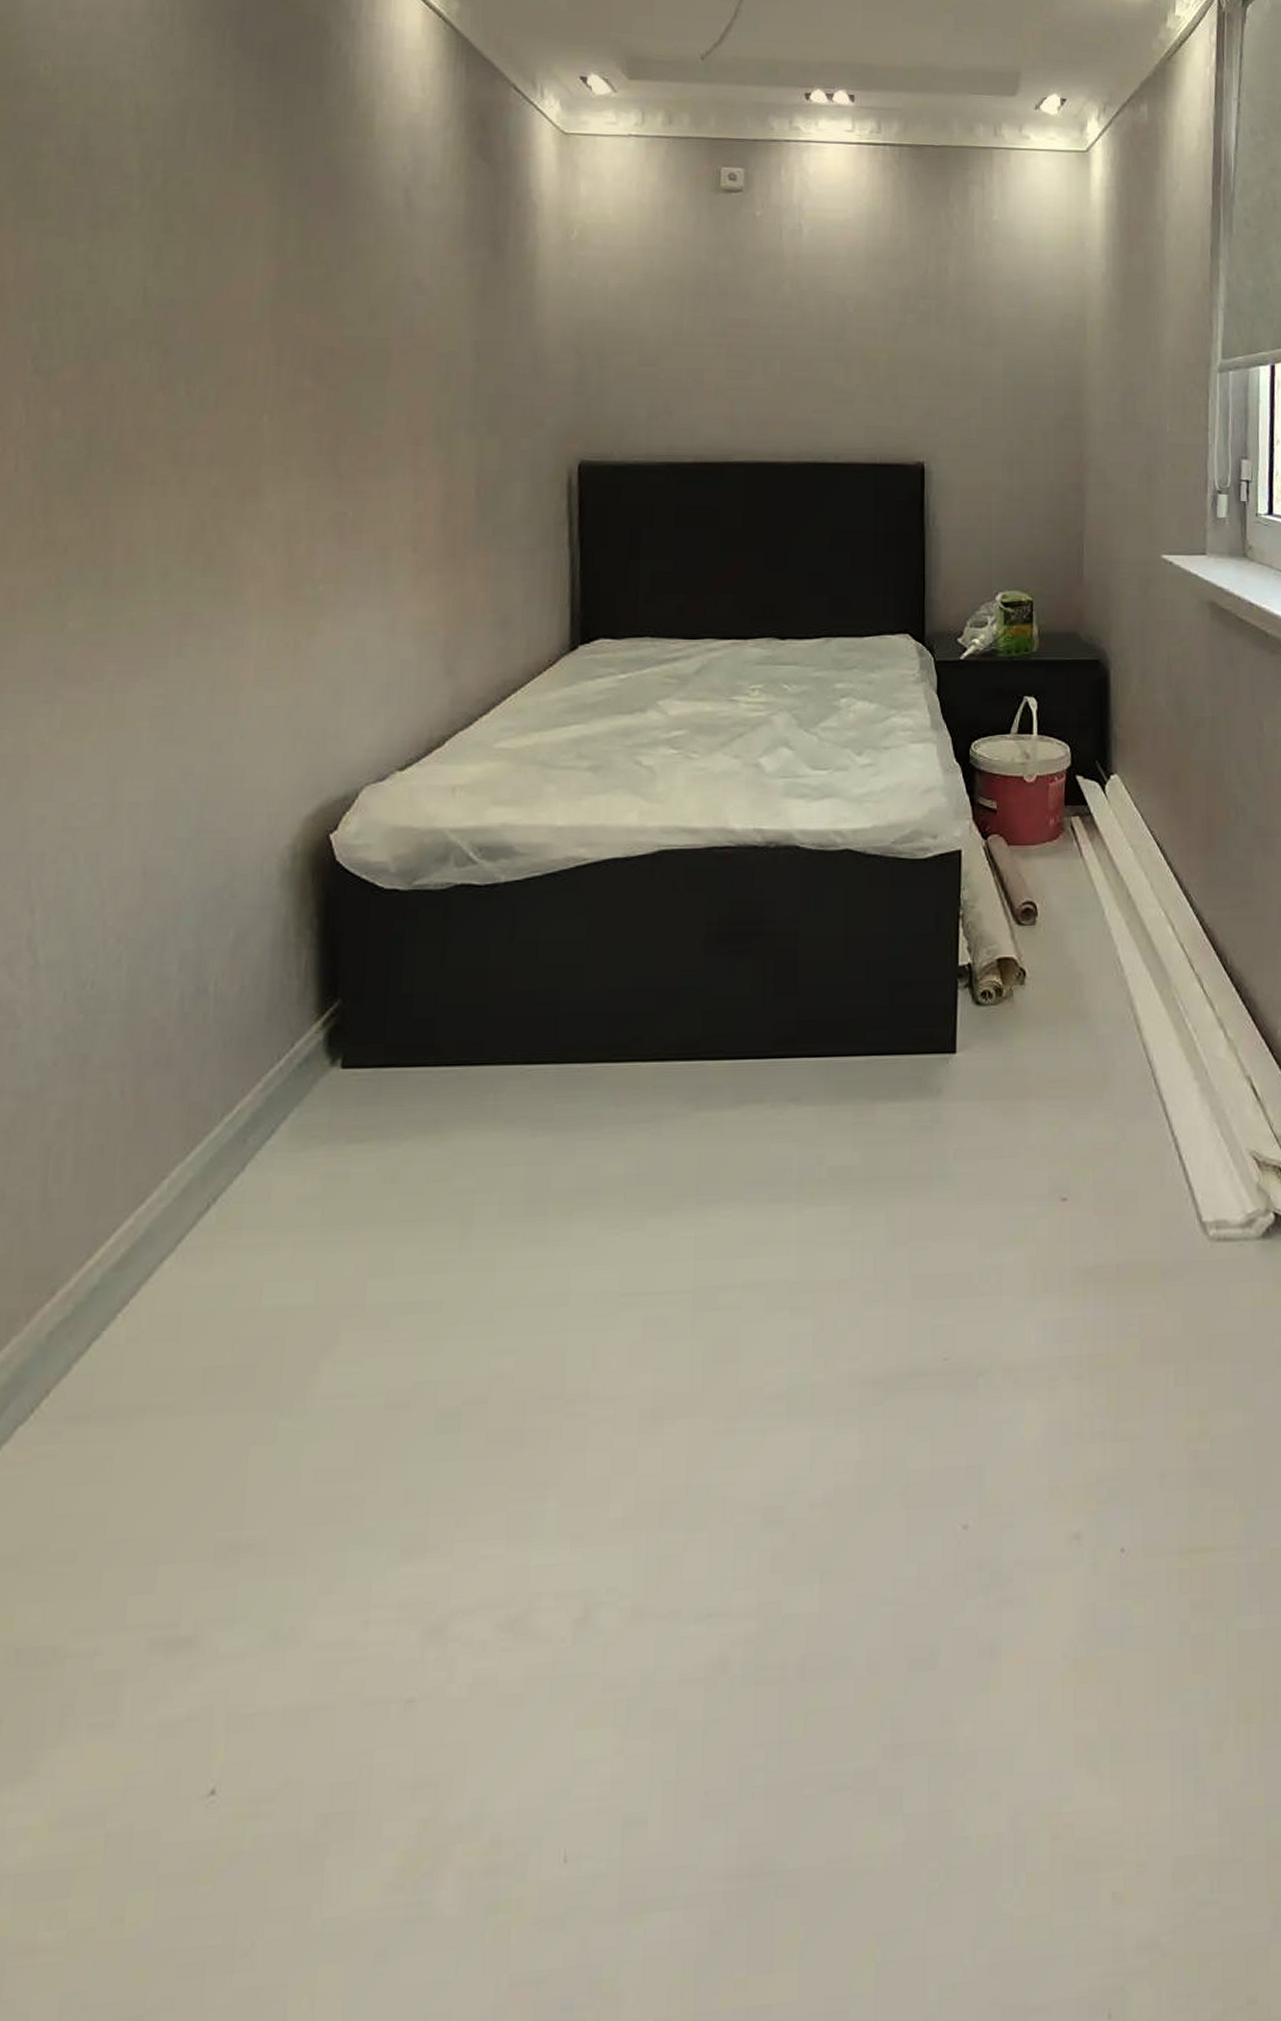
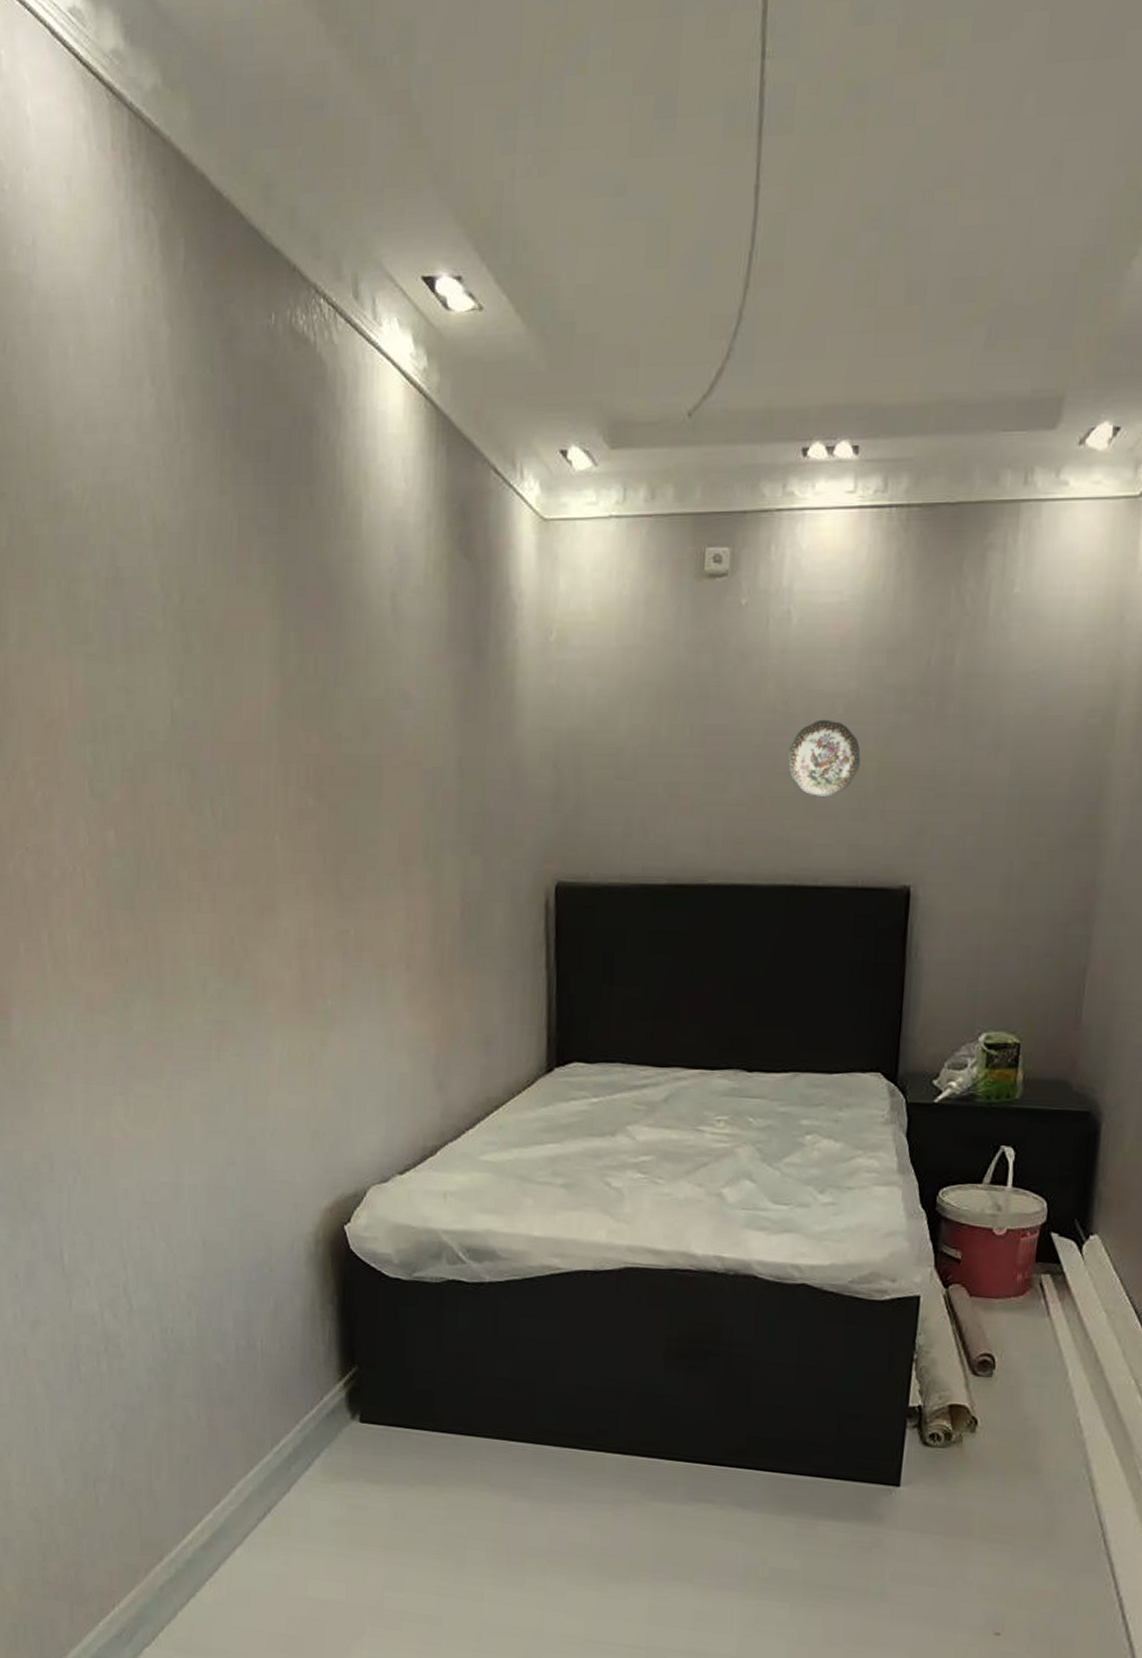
decorative plate: none [805,316,872,385] -> present [787,719,861,798]

